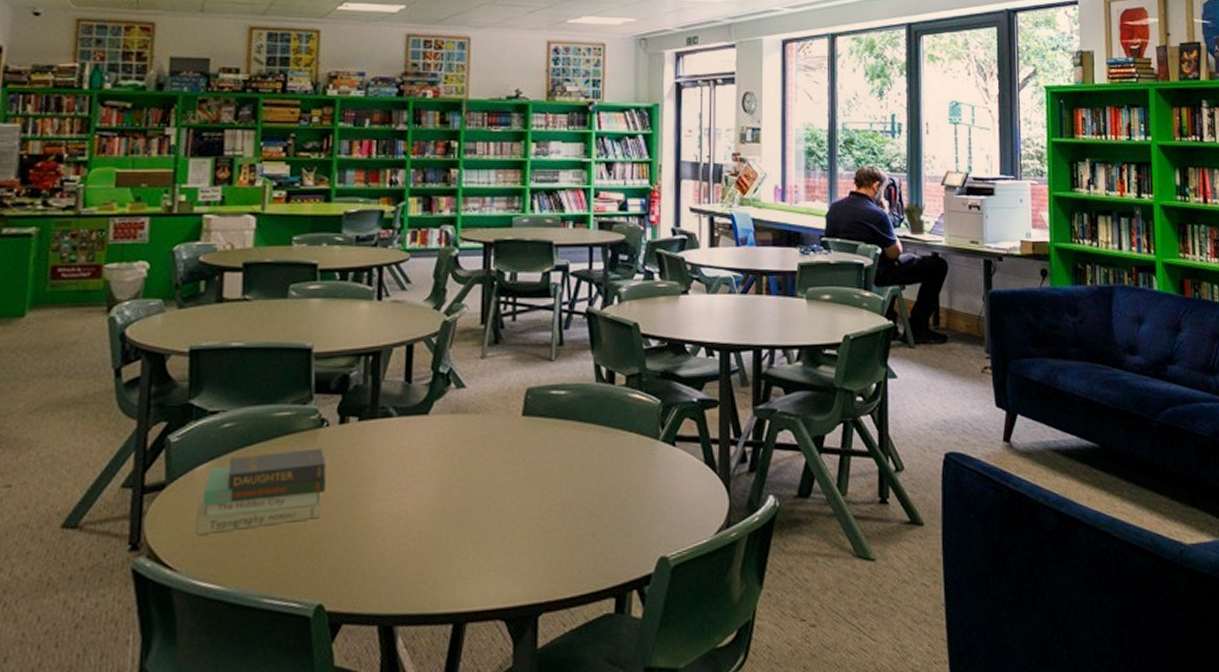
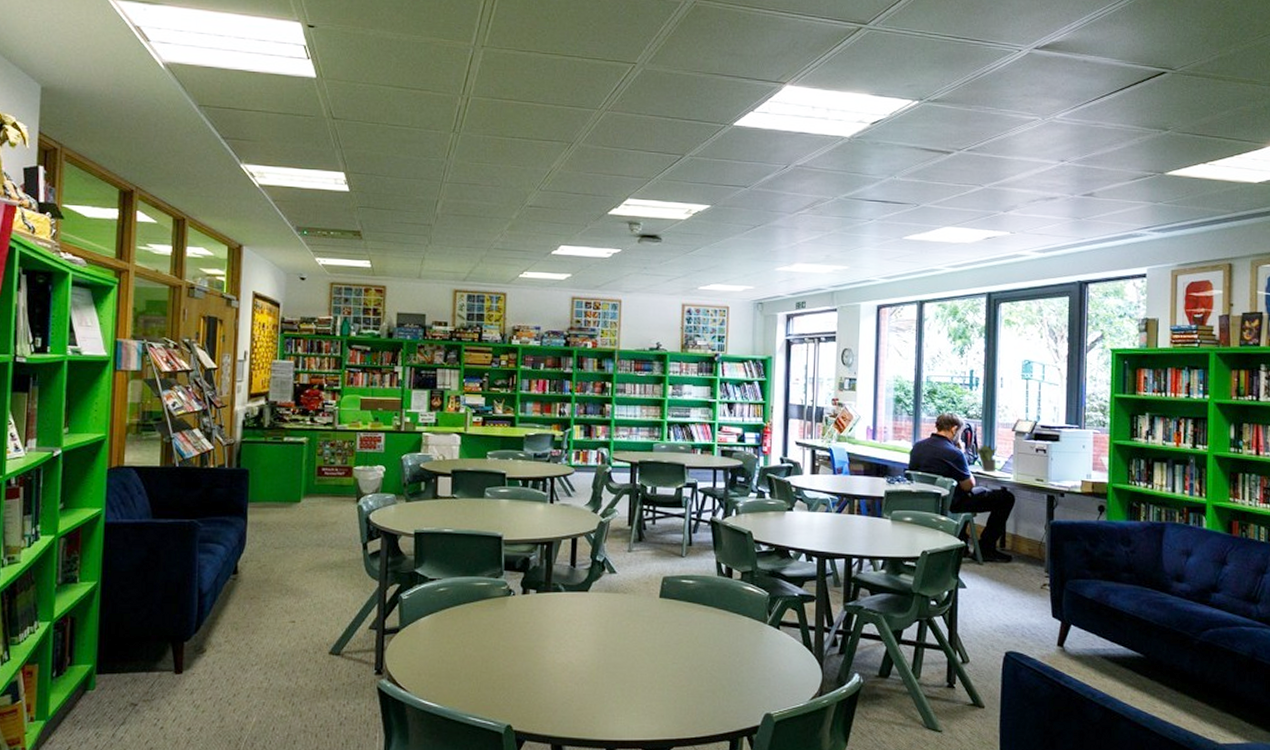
books: present [196,448,326,535] -> none [421,611,513,667]

